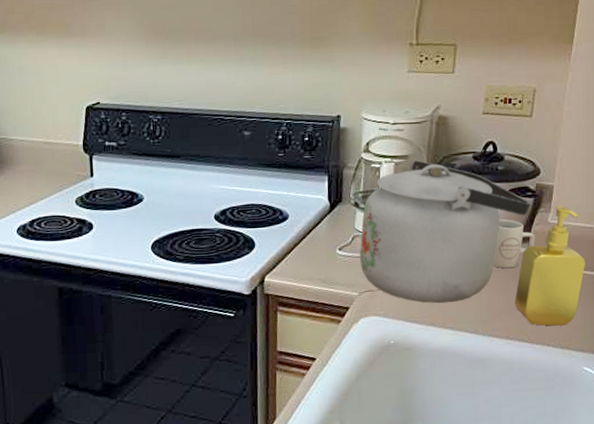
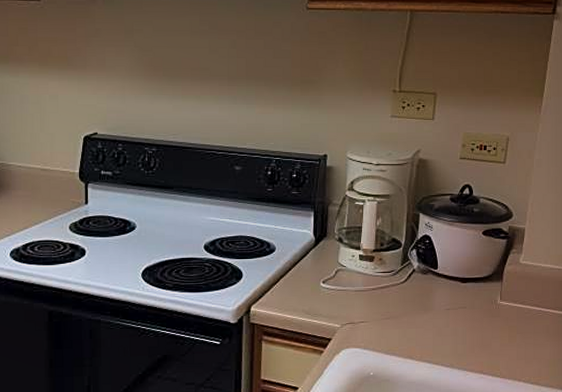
kettle: present [360,160,530,304] -> none [343,200,503,338]
mug: present [493,218,535,268] -> none [469,258,507,305]
soap dispenser: present [515,206,585,326] -> none [488,248,554,362]

